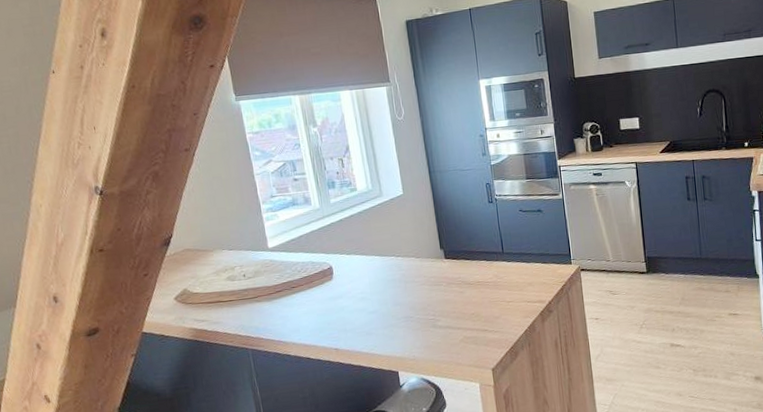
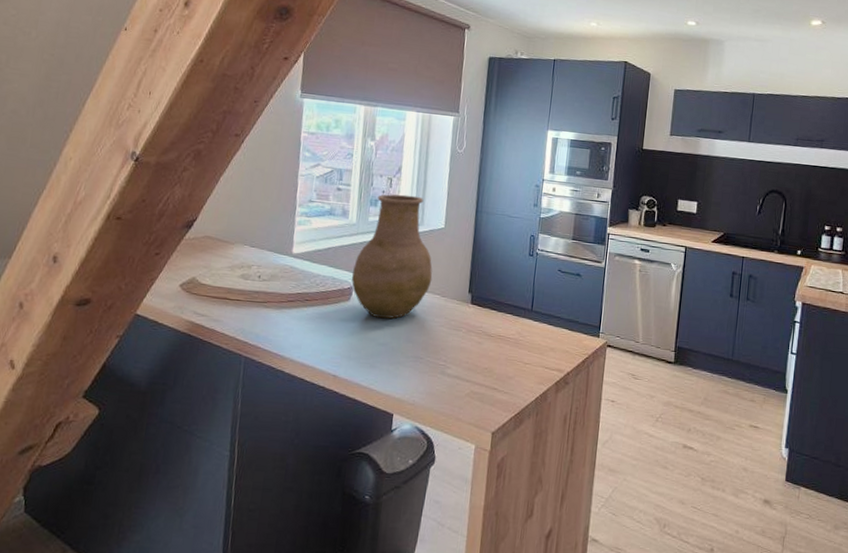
vase: none [328,170,404,290] -> present [351,194,433,319]

